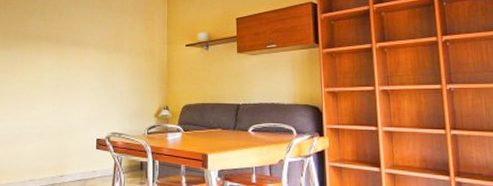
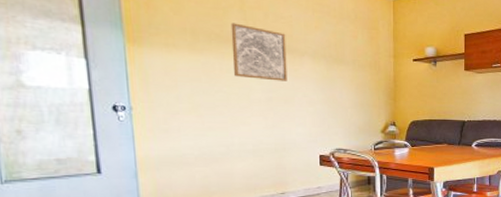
wall art: none [31,23,75,70] -> present [230,22,287,82]

